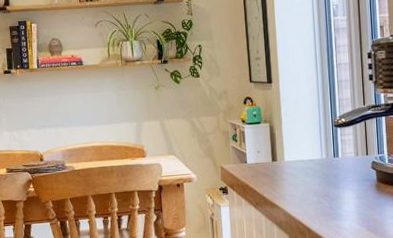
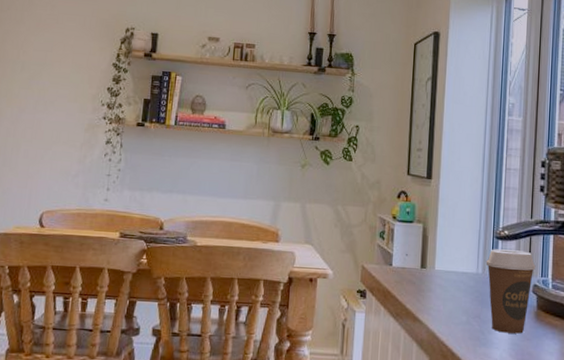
coffee cup: none [328,134,373,206] -> present [485,249,536,334]

